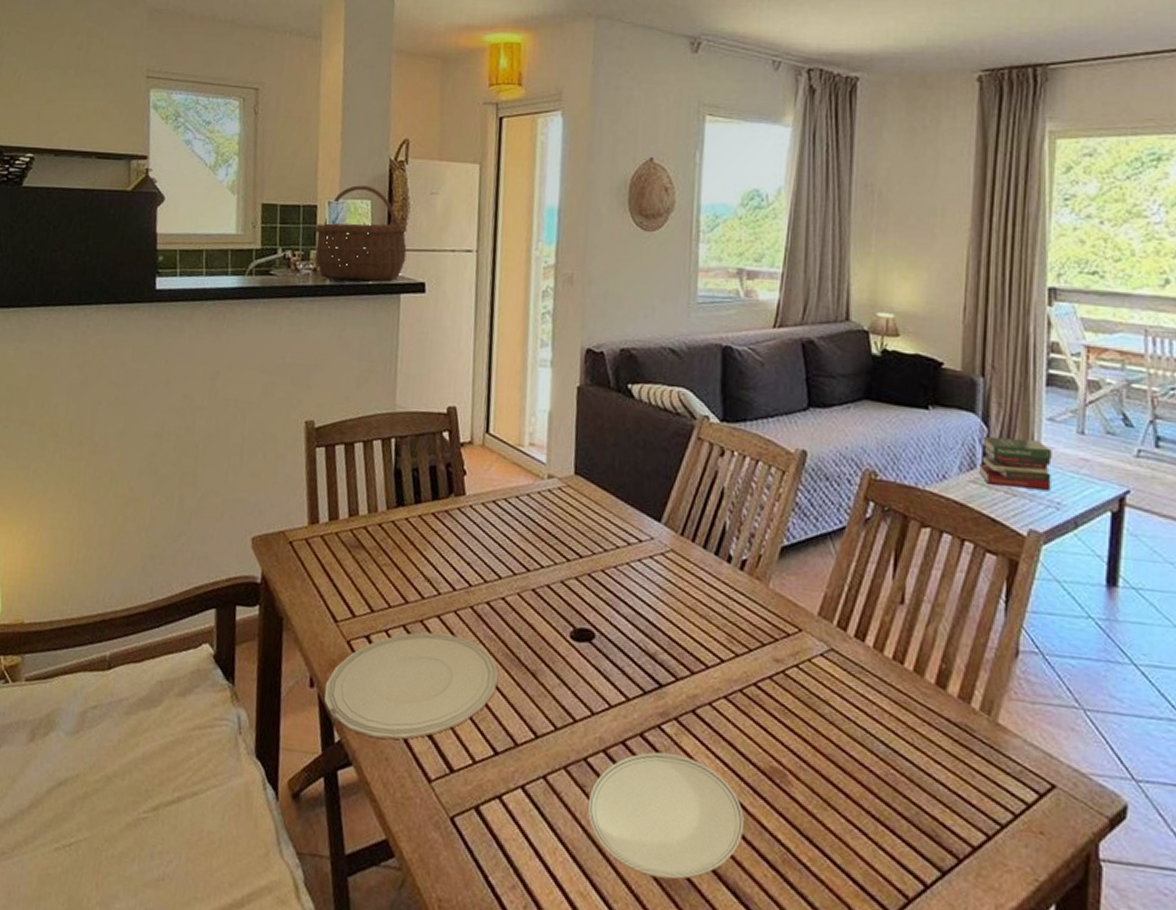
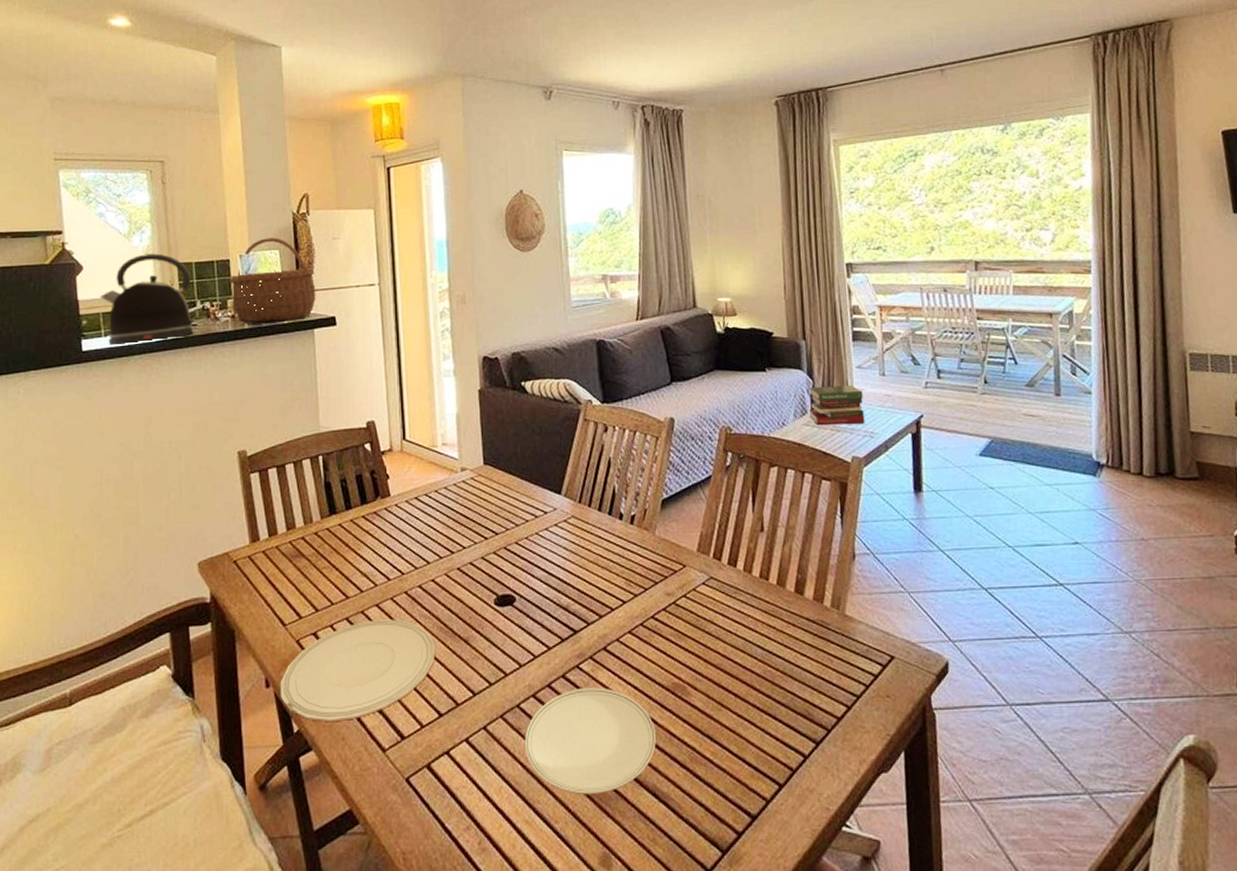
kettle: none [178,190,279,287] -> present [99,253,200,345]

